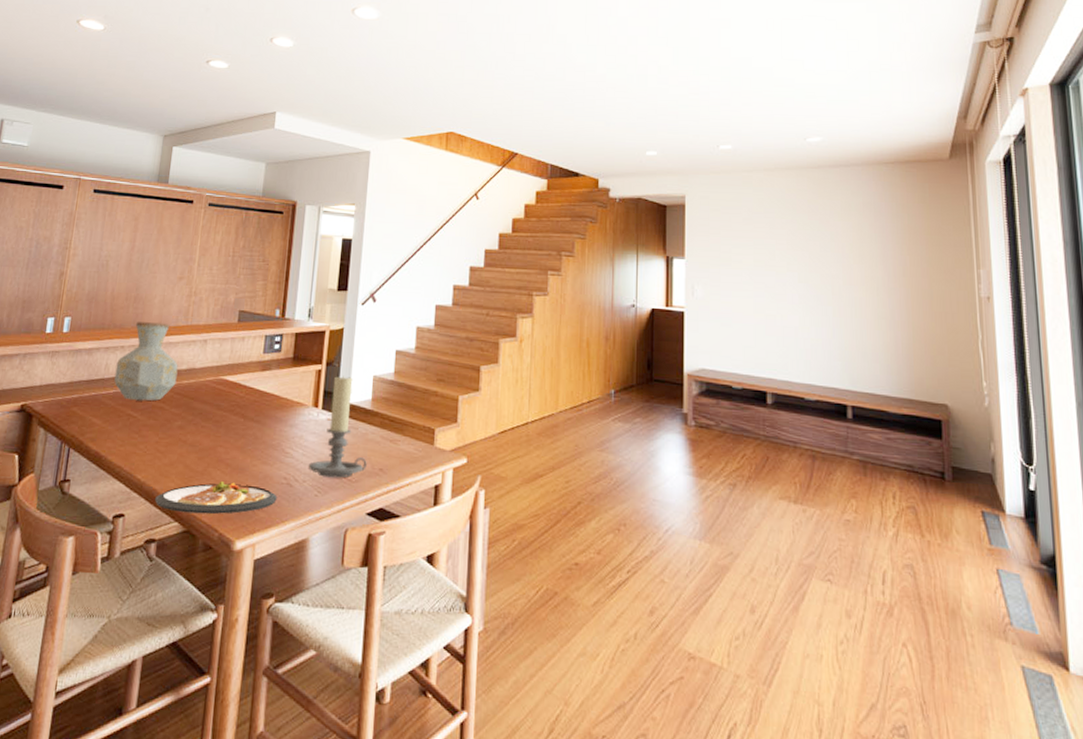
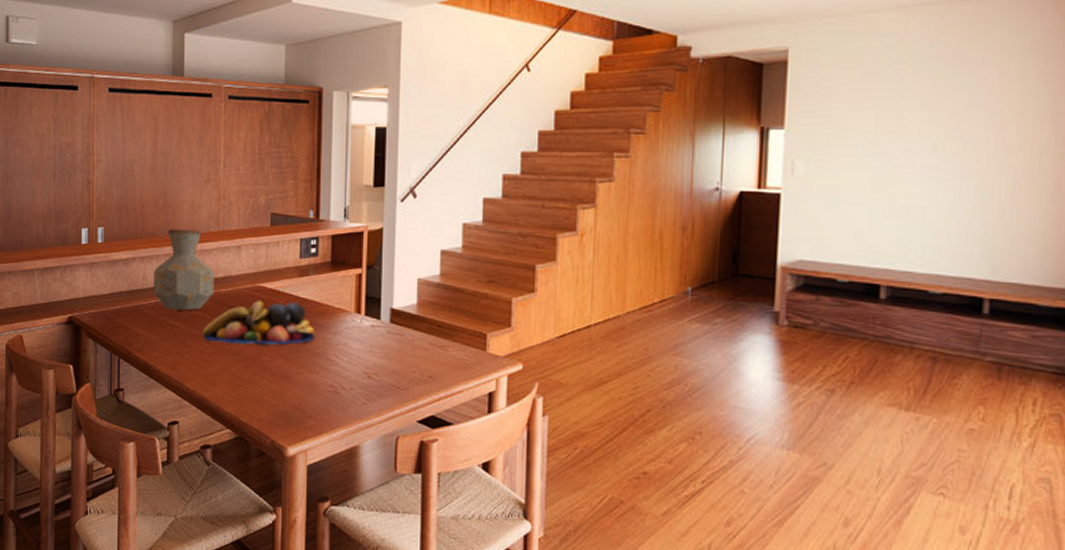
dish: present [155,481,277,515] -> none [206,390,325,422]
fruit bowl: none [159,392,273,437] -> present [202,300,315,345]
candle holder: present [309,375,367,478] -> none [355,279,415,386]

